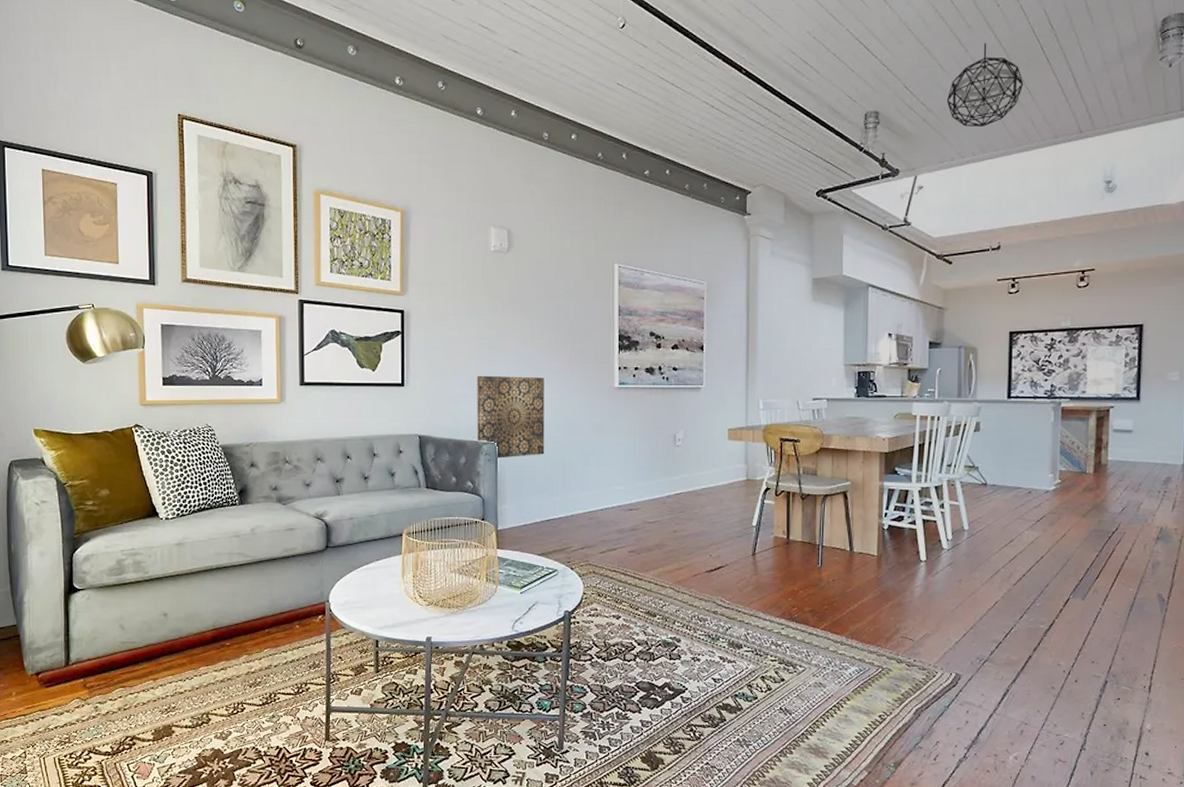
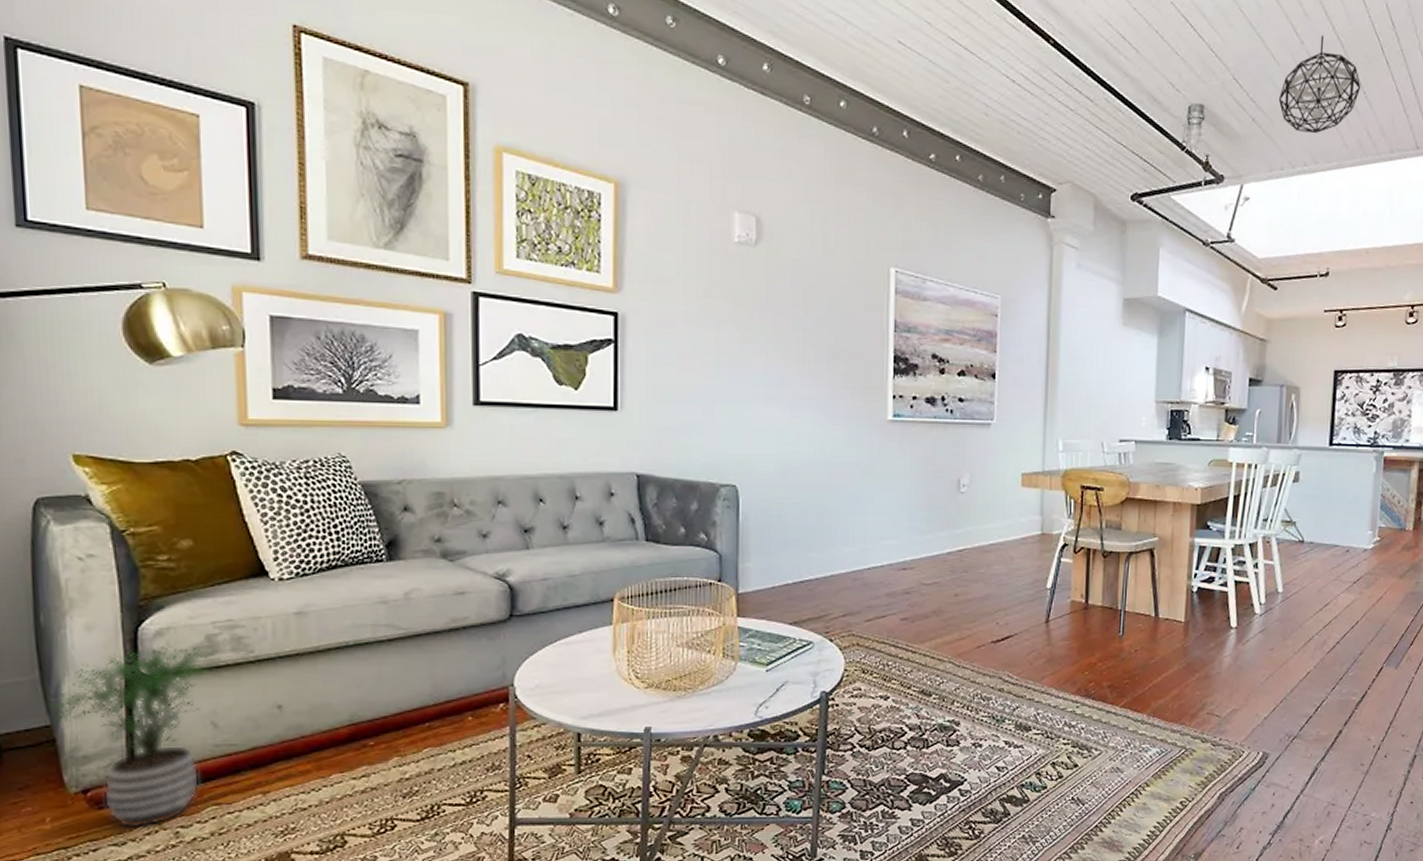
potted plant: none [15,567,123,704] -> present [47,645,216,830]
wall art: present [477,375,545,459] -> none [713,399,800,505]

